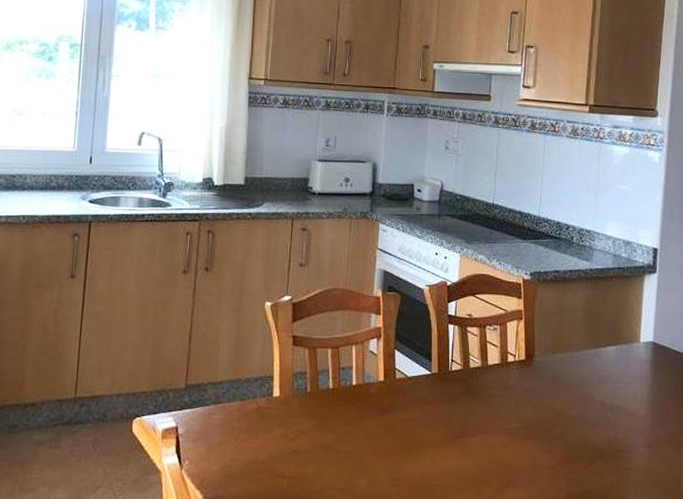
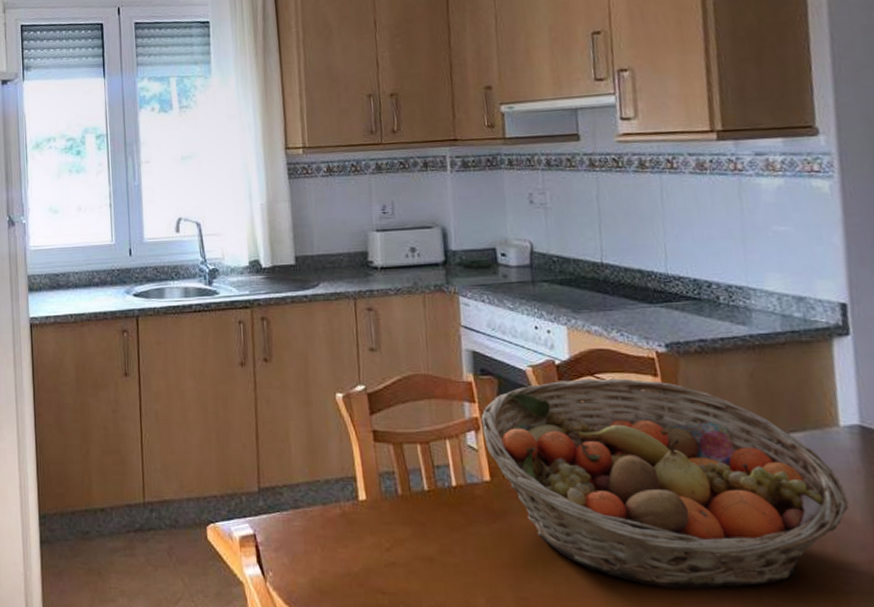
fruit basket: none [383,298,638,469] -> present [481,378,849,589]

